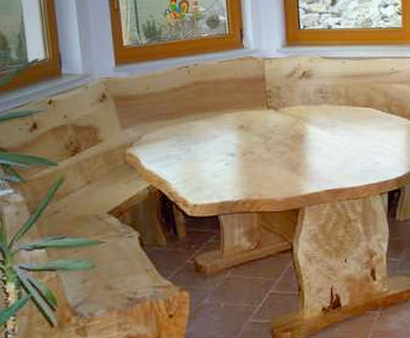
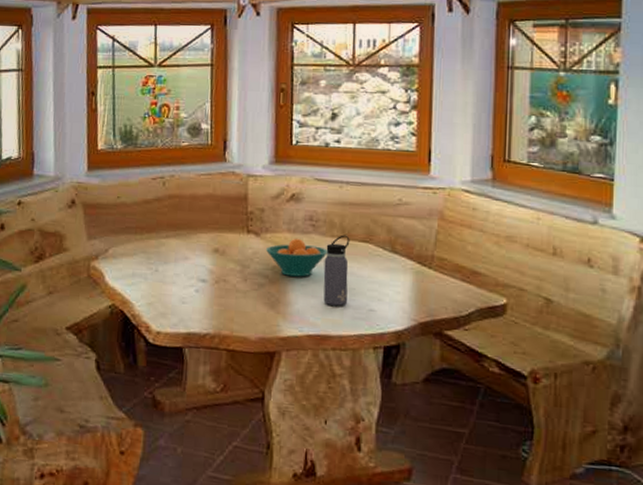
fruit bowl: none [284,109,337,142] -> present [265,238,327,277]
water bottle: none [334,102,356,163] -> present [323,234,350,306]

